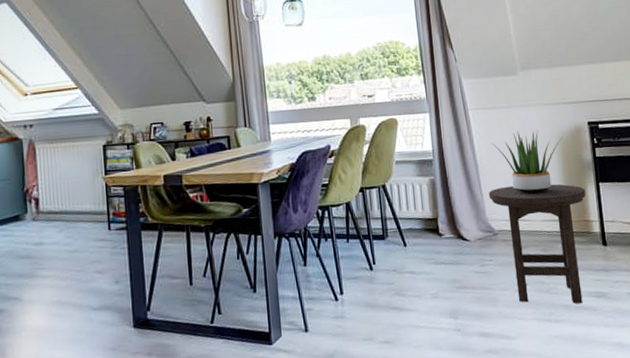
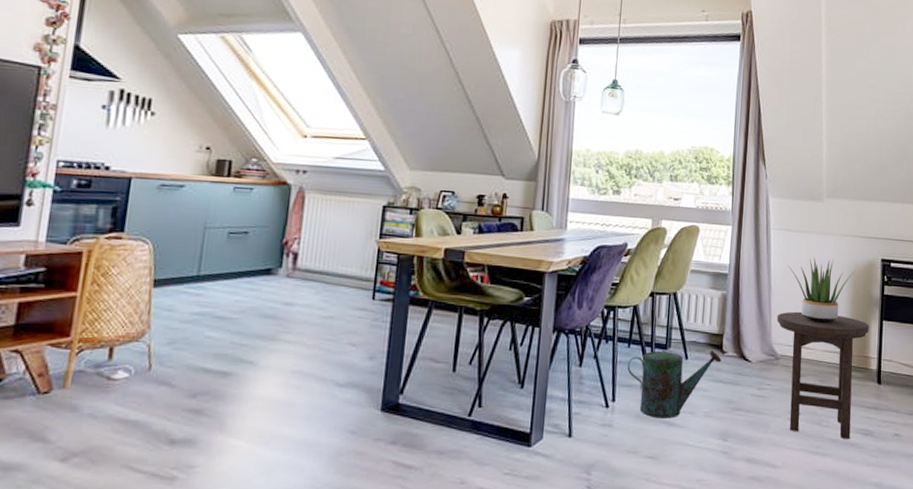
watering can: none [349,234,440,306] -> present [627,349,722,419]

